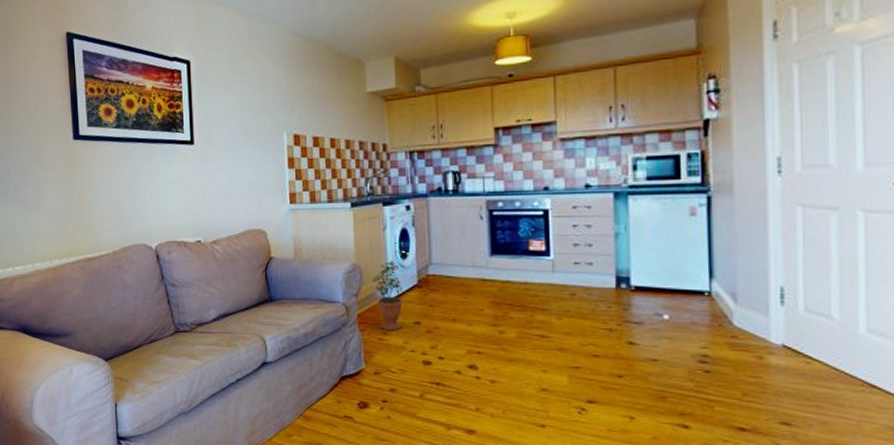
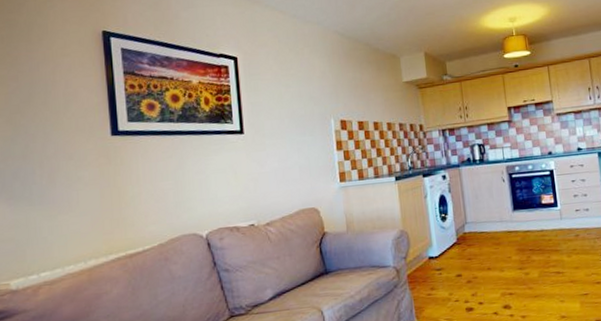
potted plant: present [372,259,403,331] -> none [418,222,446,286]

